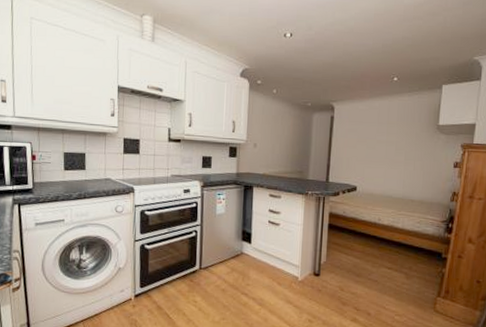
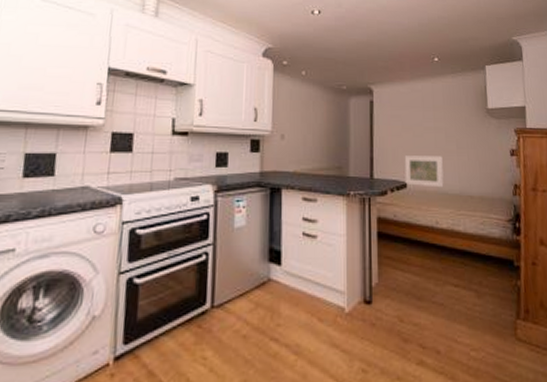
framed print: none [355,164,391,192] -> present [404,155,444,188]

